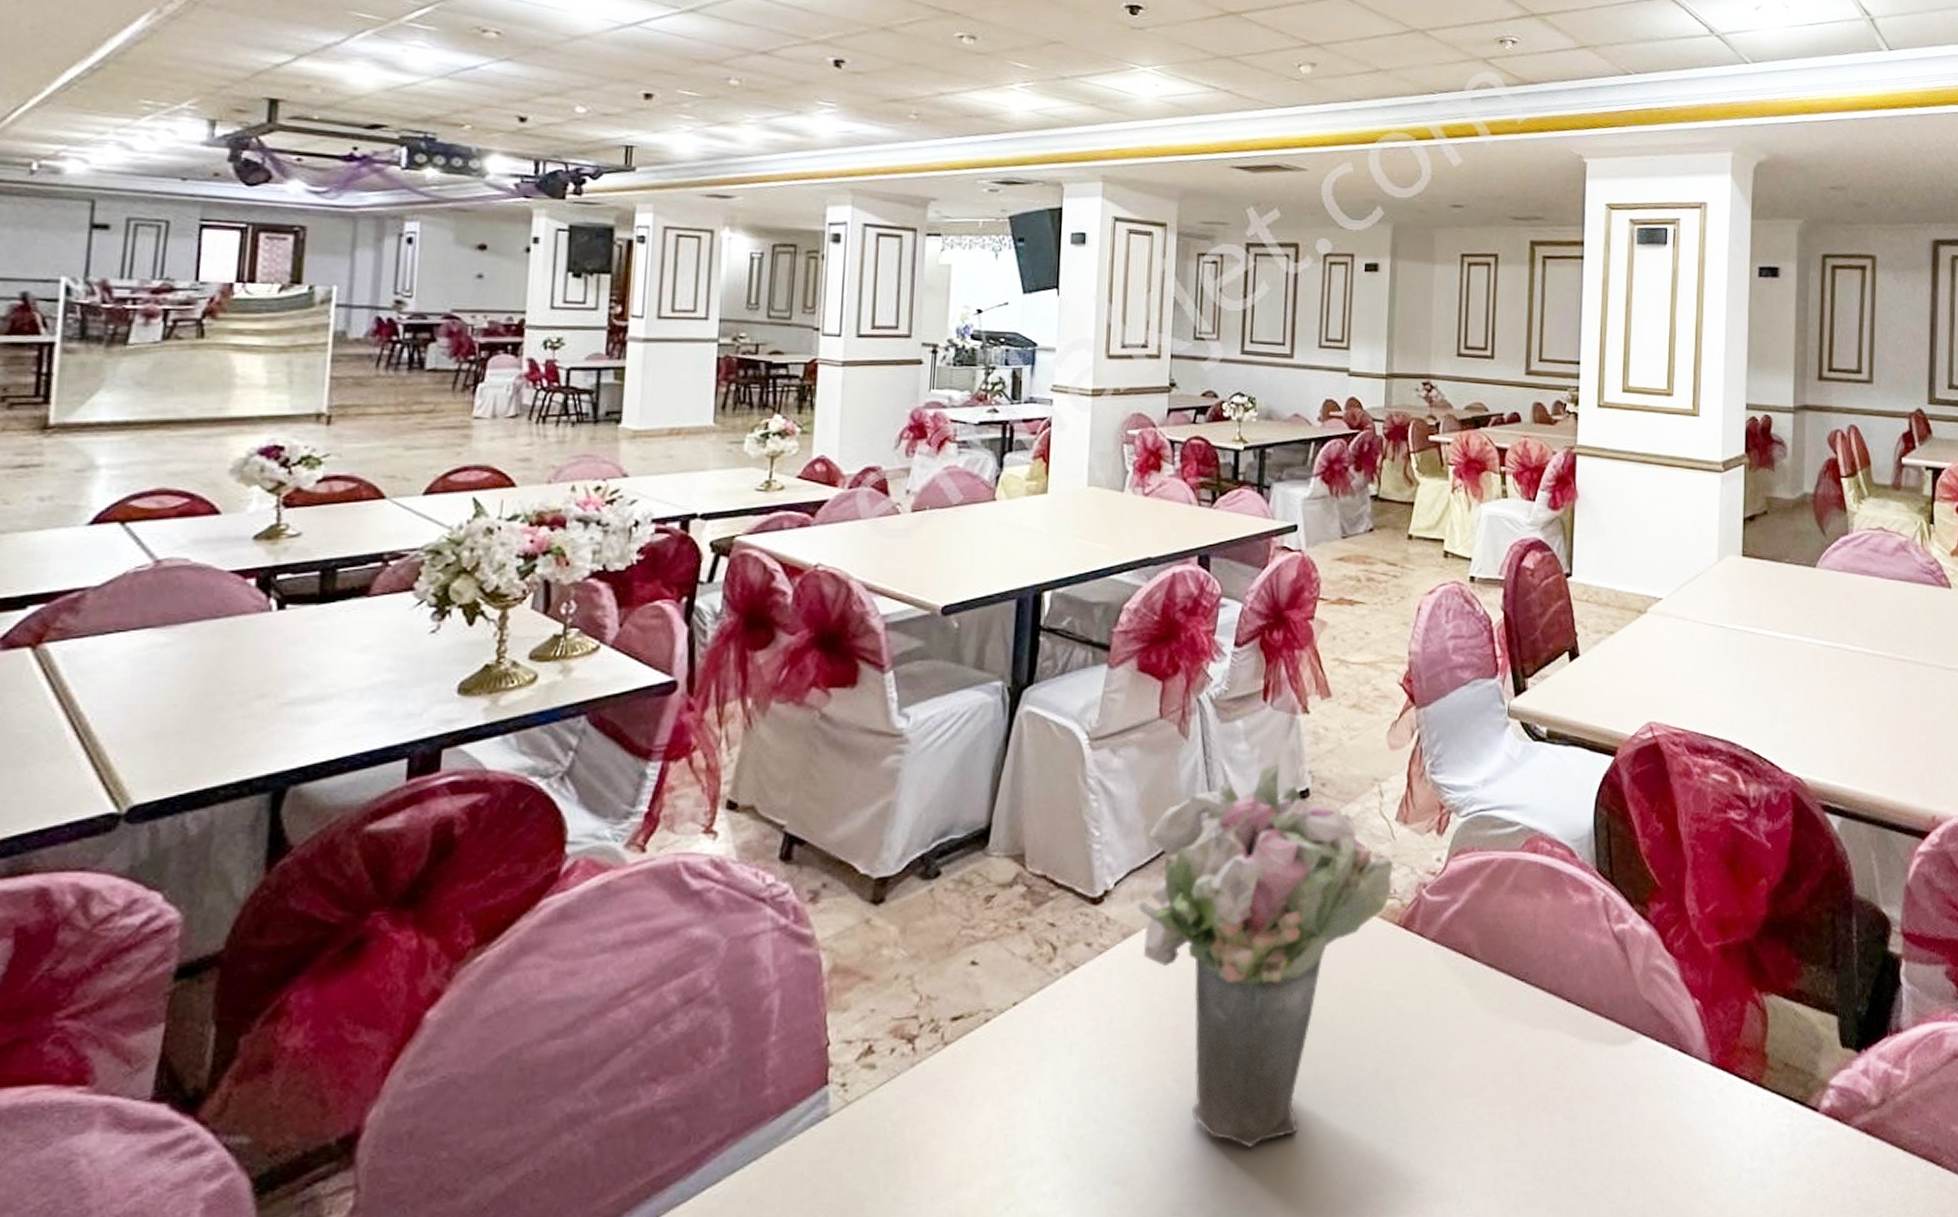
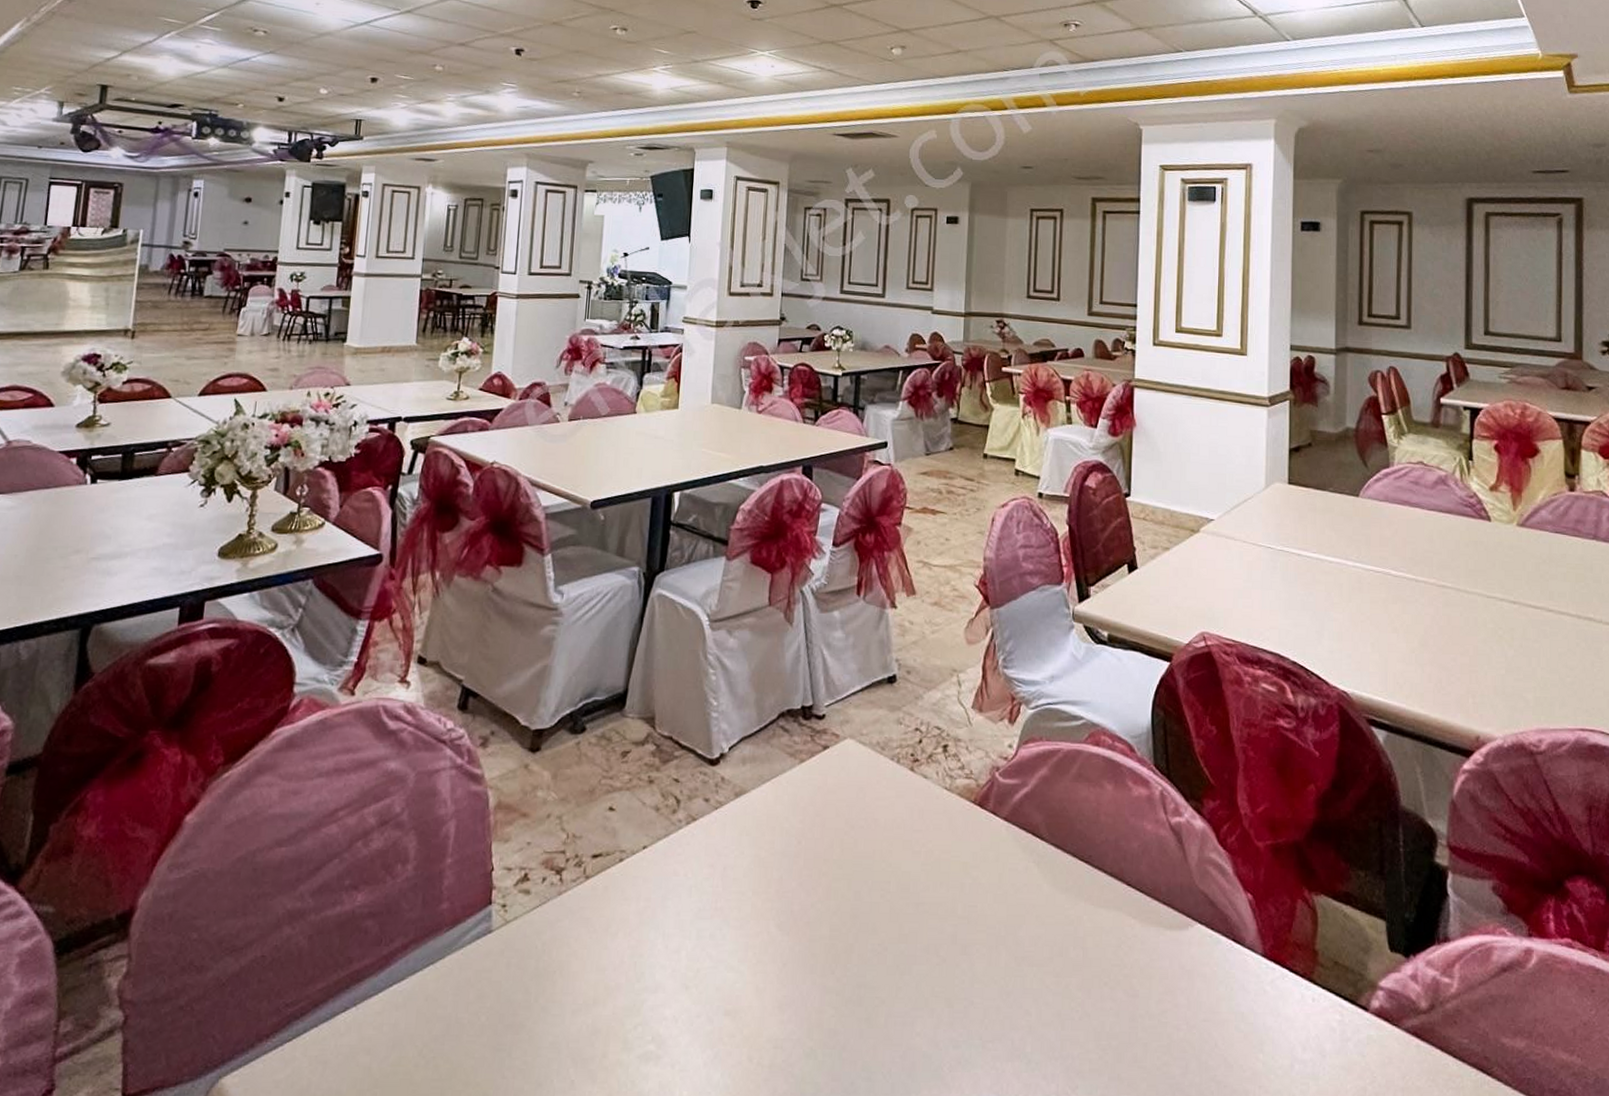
flower bouquet: present [1138,764,1394,1147] -> none [748,651,970,994]

